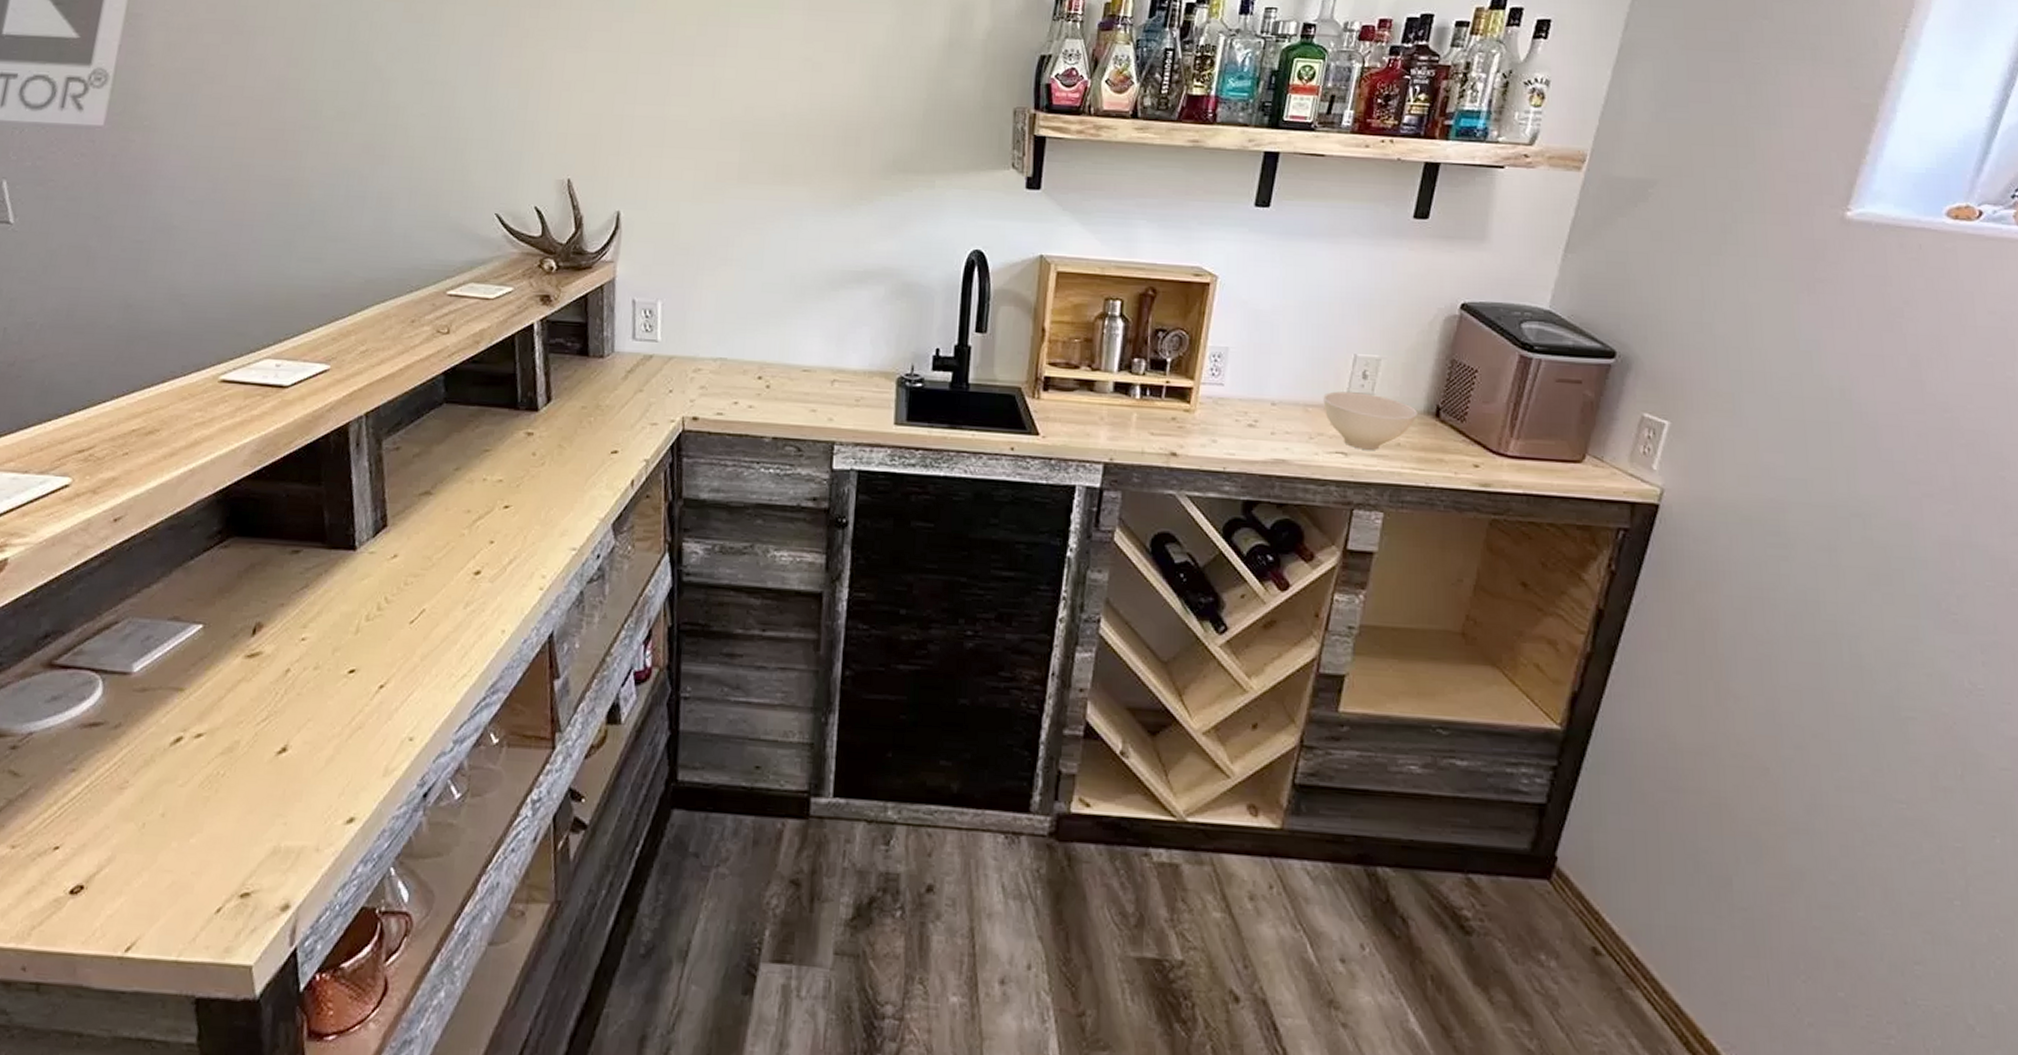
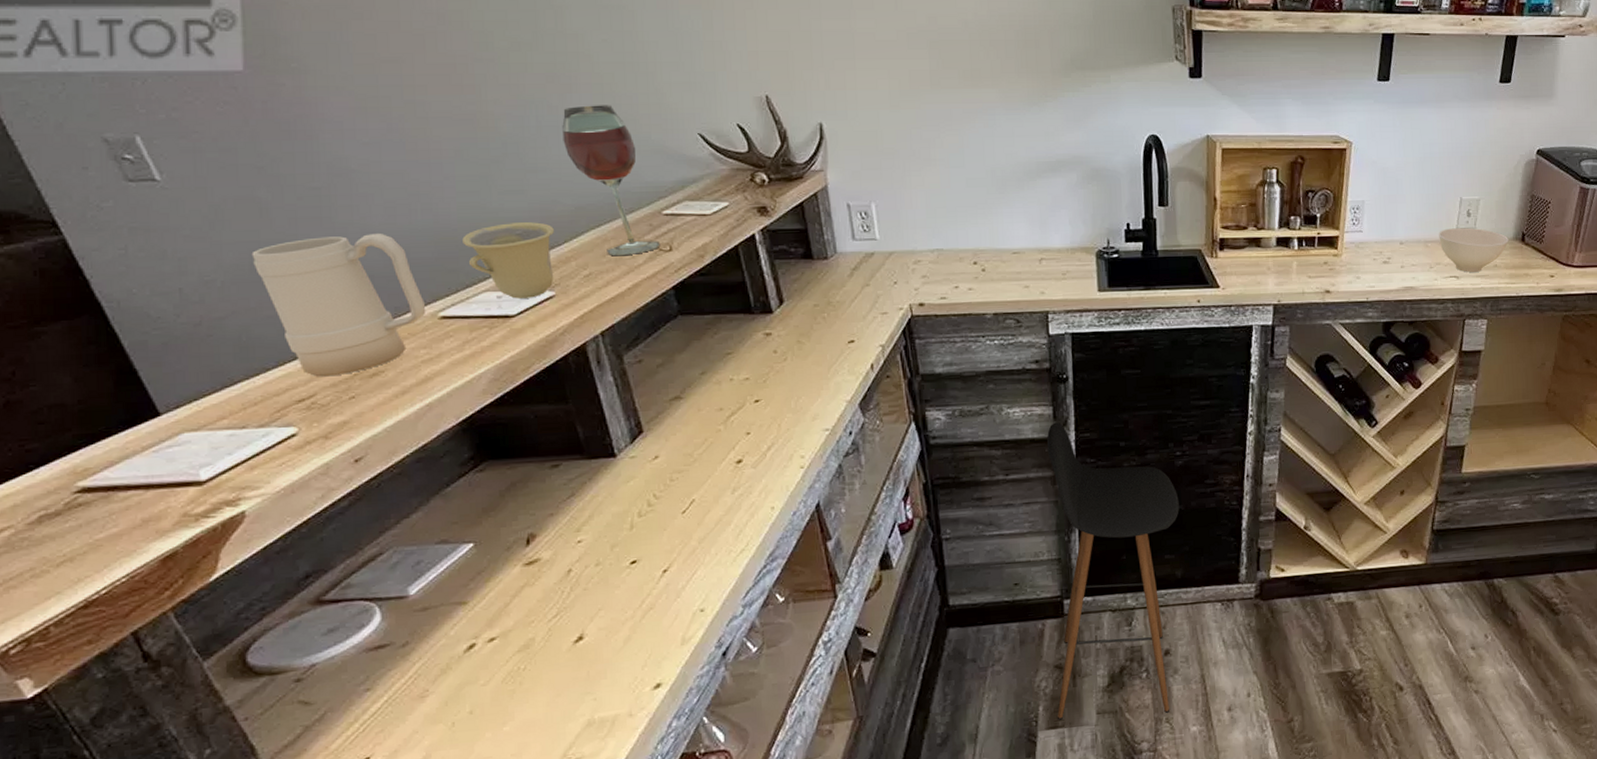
beer mug: none [70,289,210,430] -> present [251,232,425,377]
cup: none [255,290,342,370] -> present [462,222,555,299]
wineglass: none [366,178,440,335] -> present [562,105,661,256]
bar stool: none [786,574,964,971] -> present [1046,422,1179,720]

